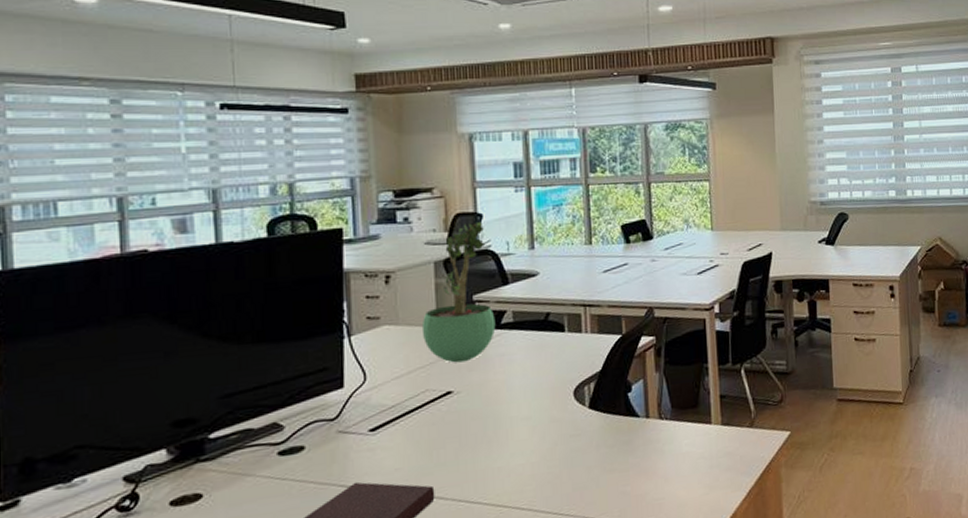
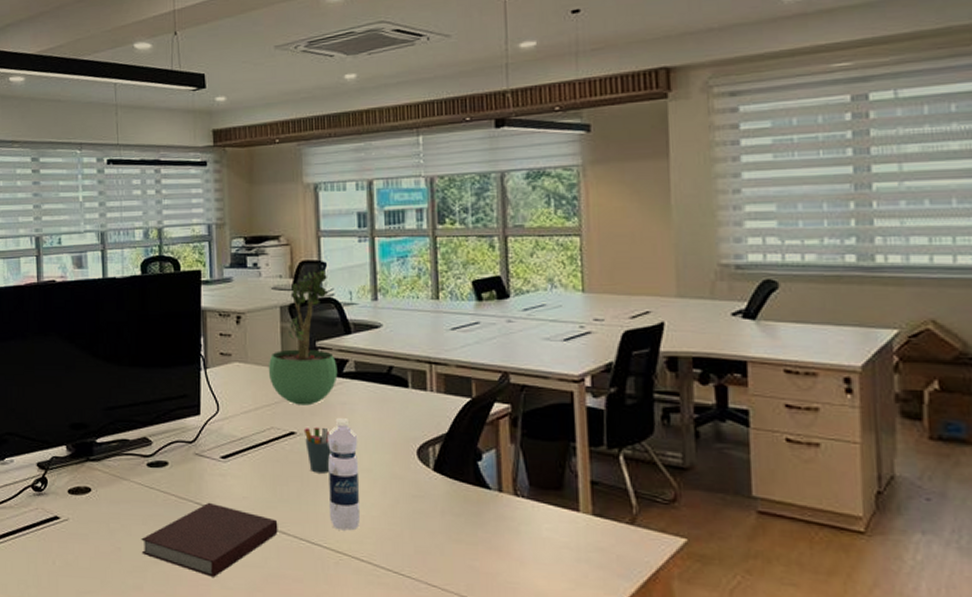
pen holder: none [461,381,490,430] -> present [303,427,331,473]
water bottle: none [486,370,521,484] -> present [328,418,361,531]

